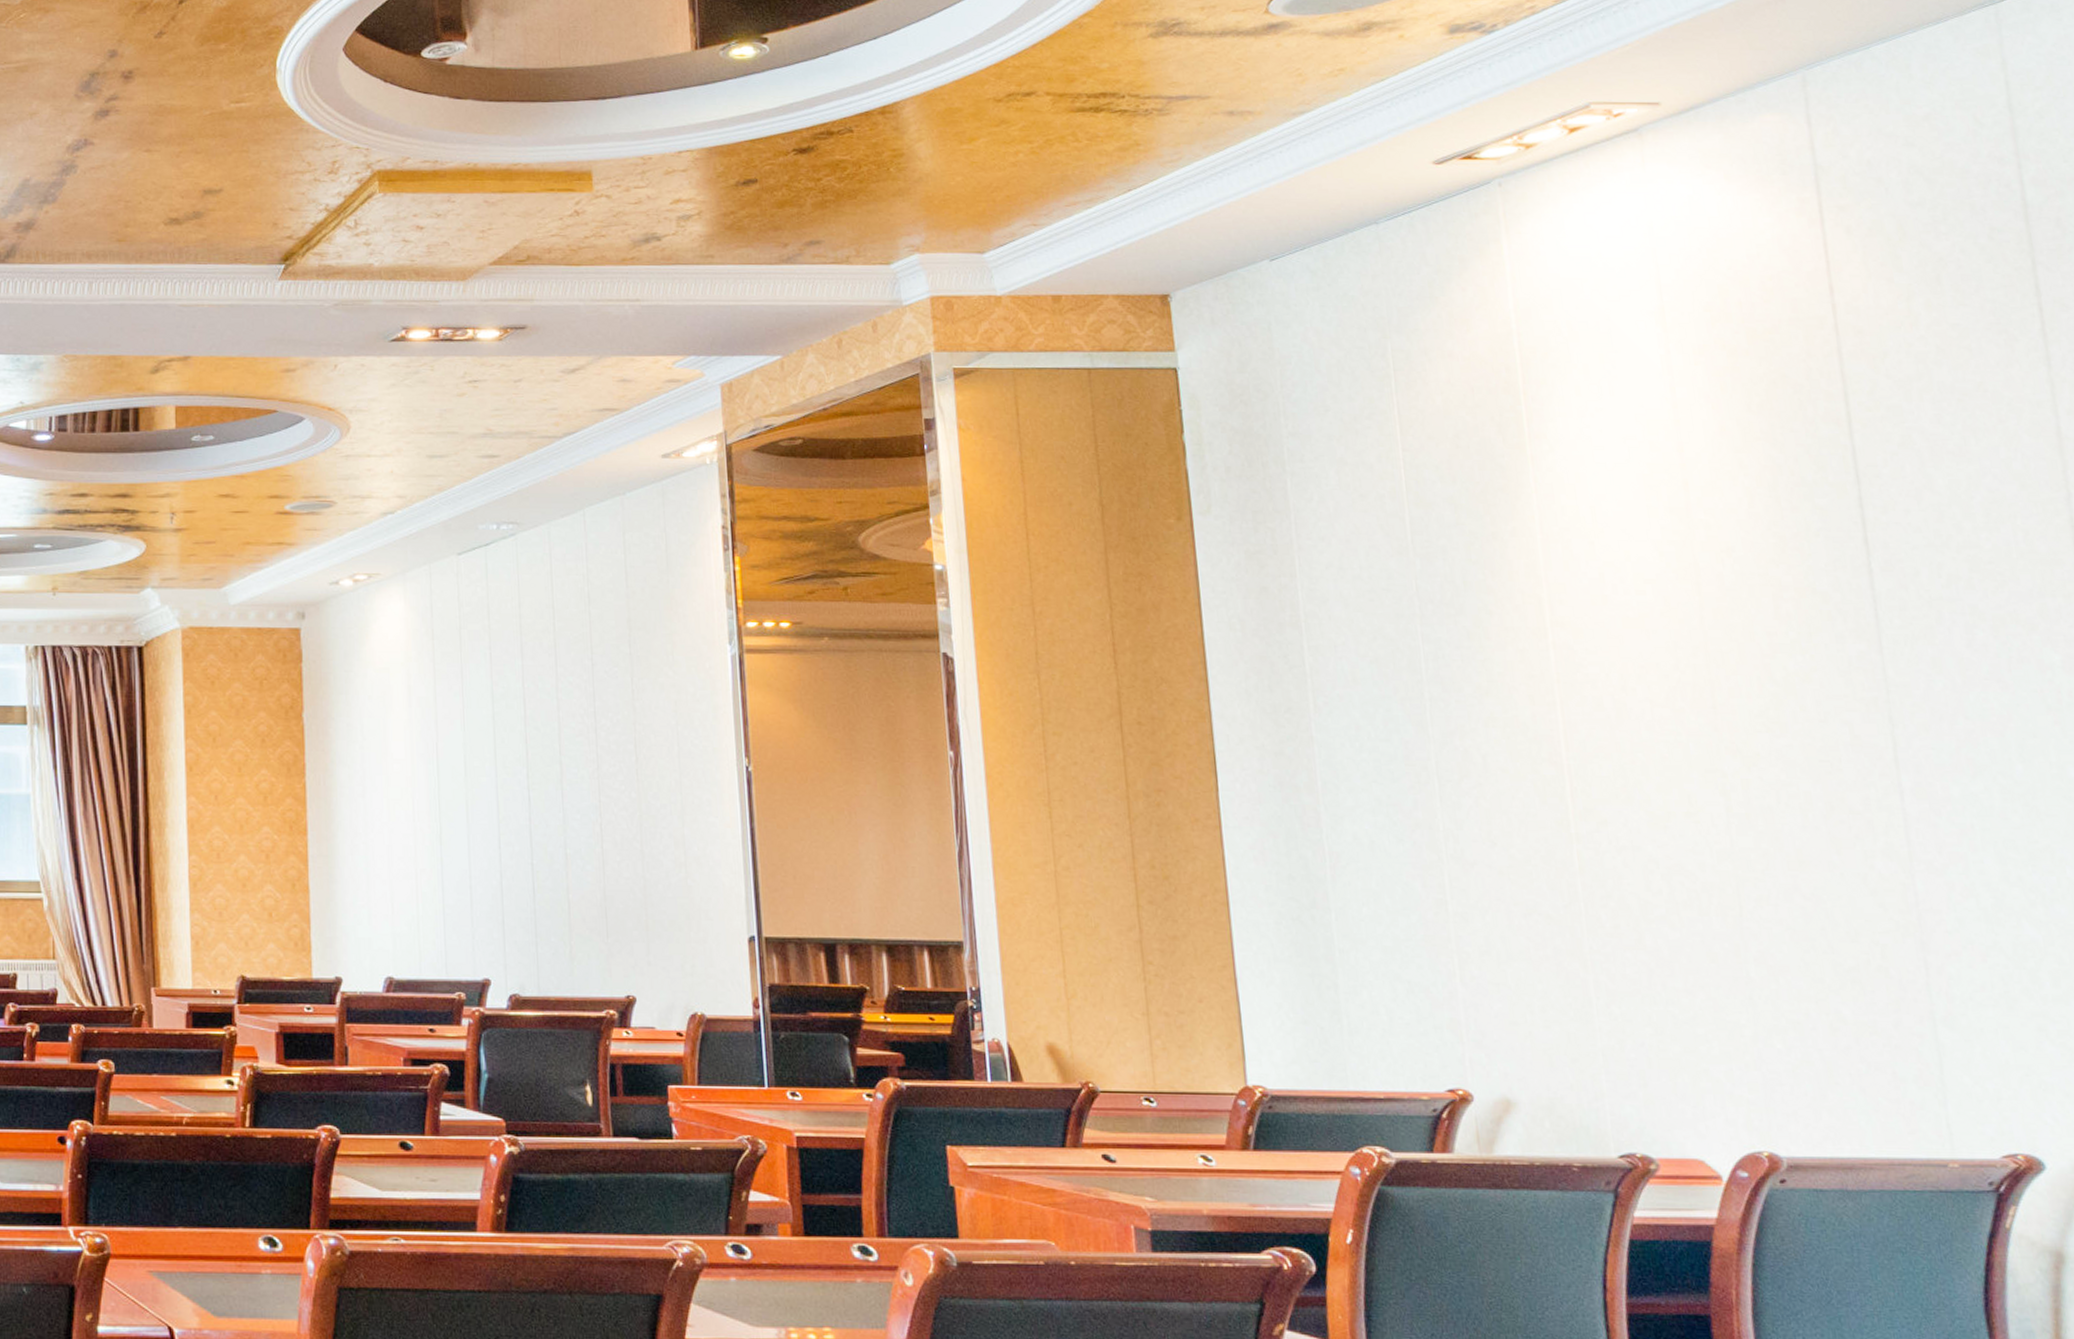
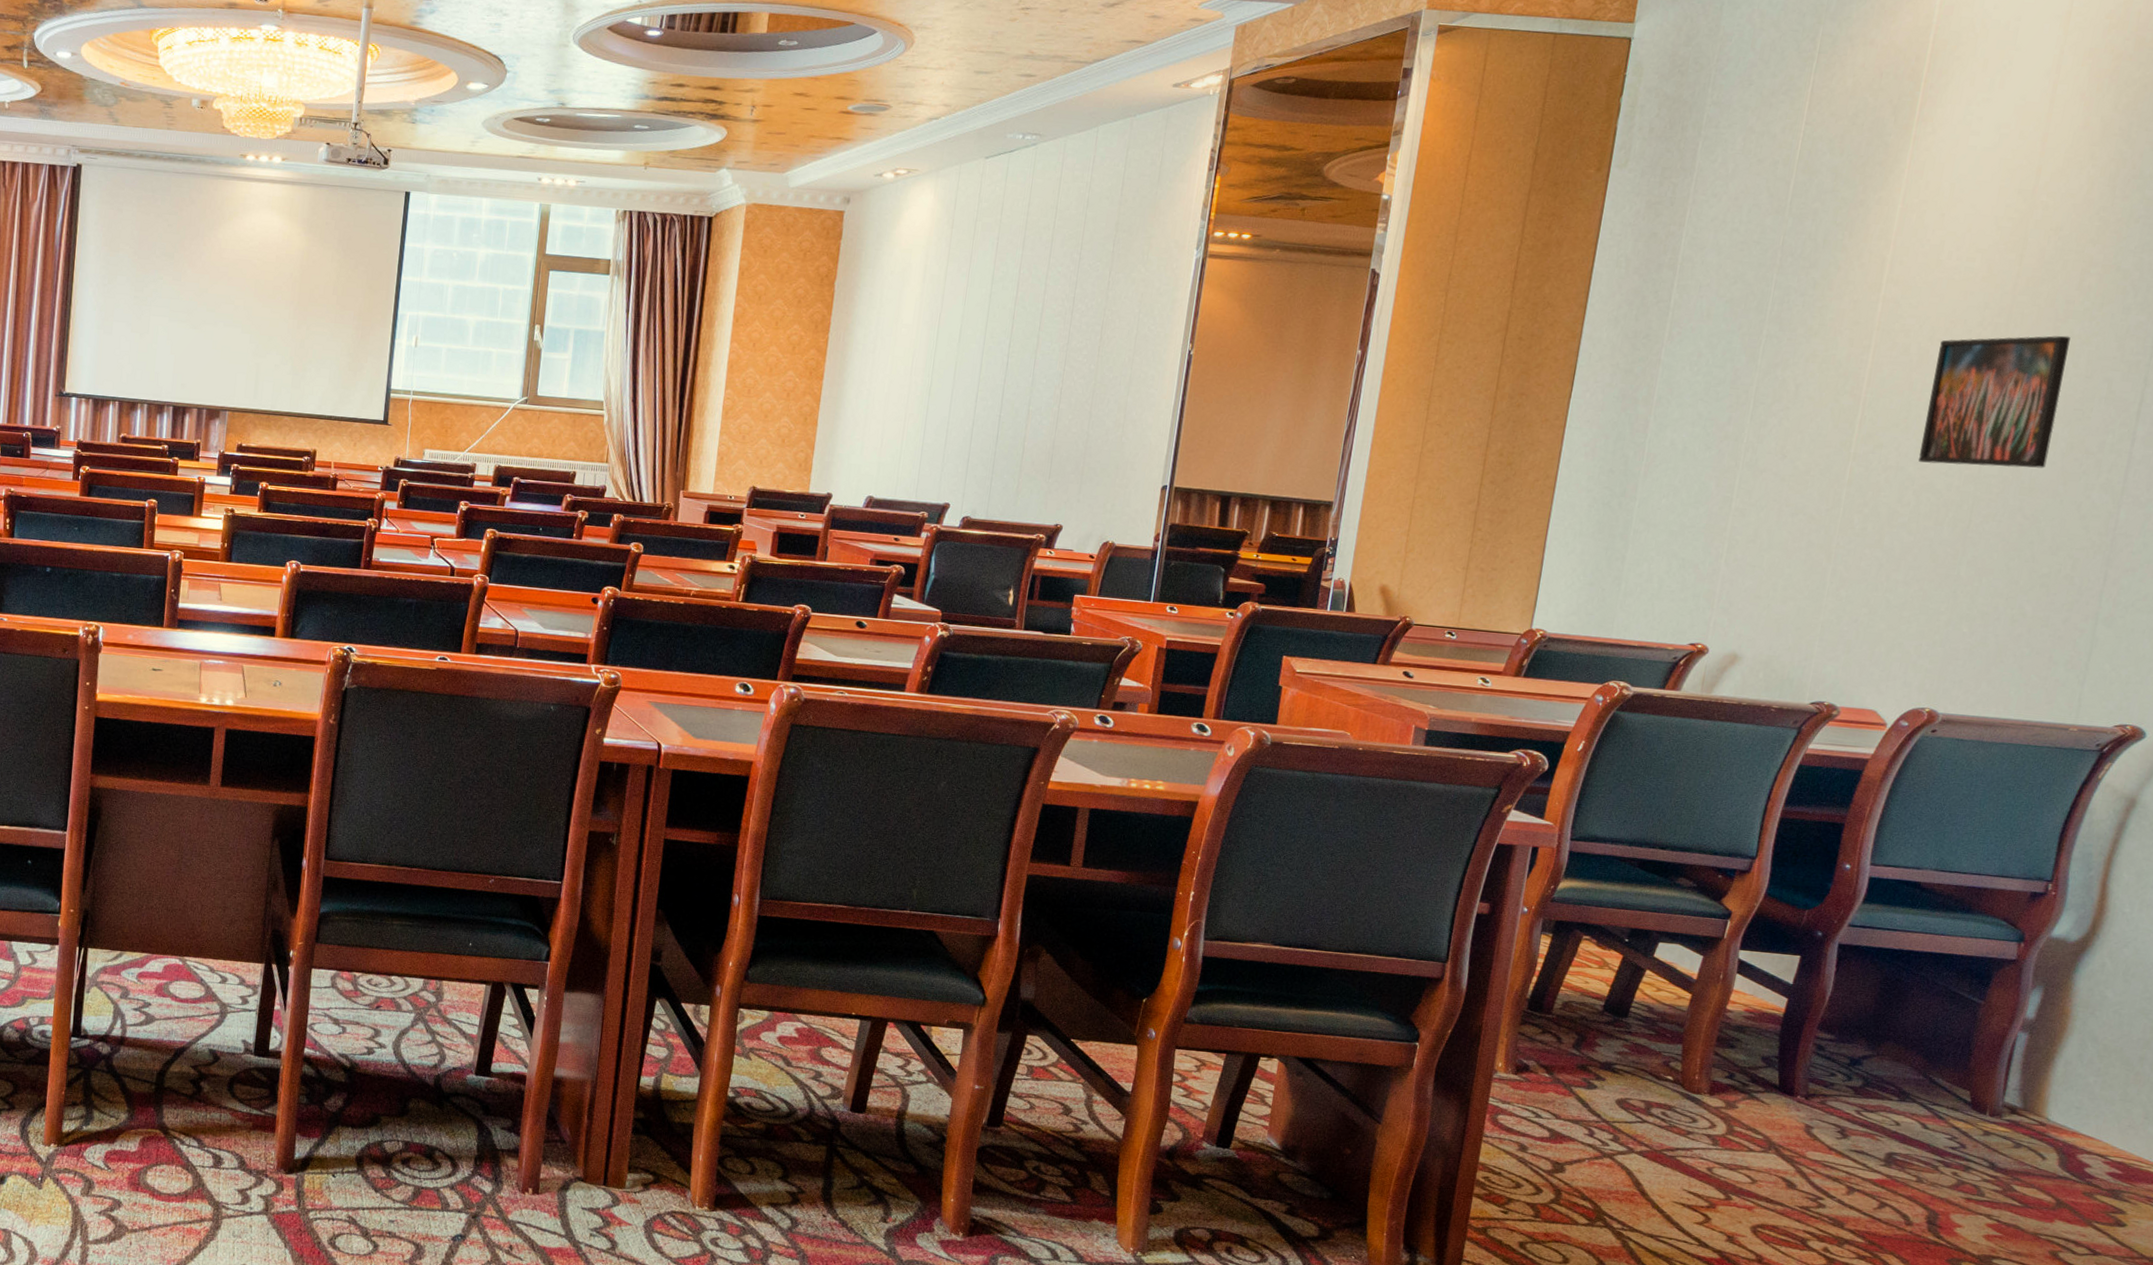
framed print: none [1636,674,1809,839] -> present [1918,335,2071,468]

